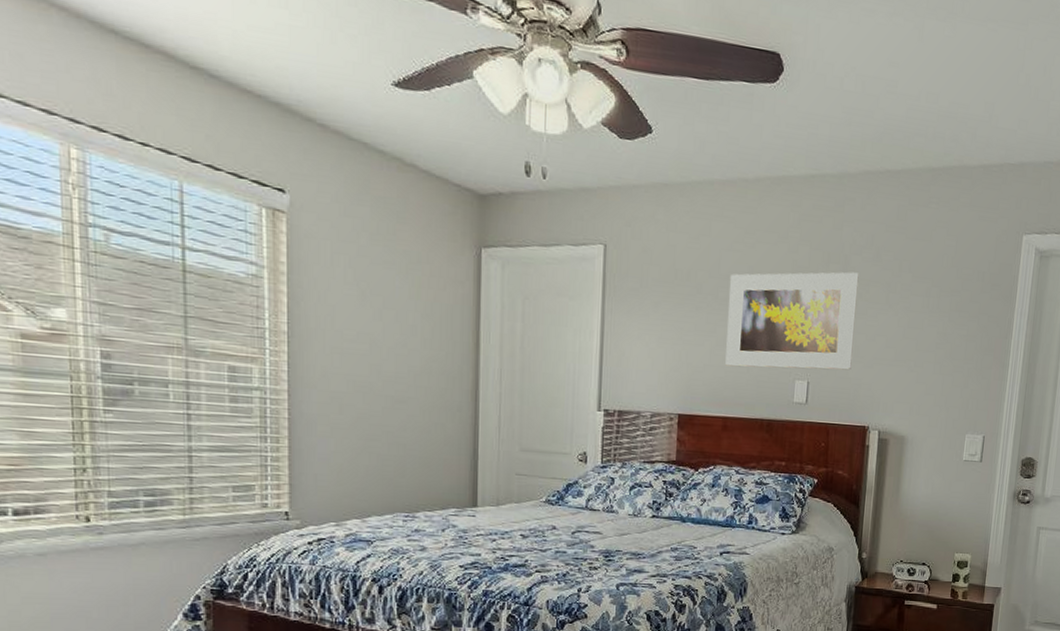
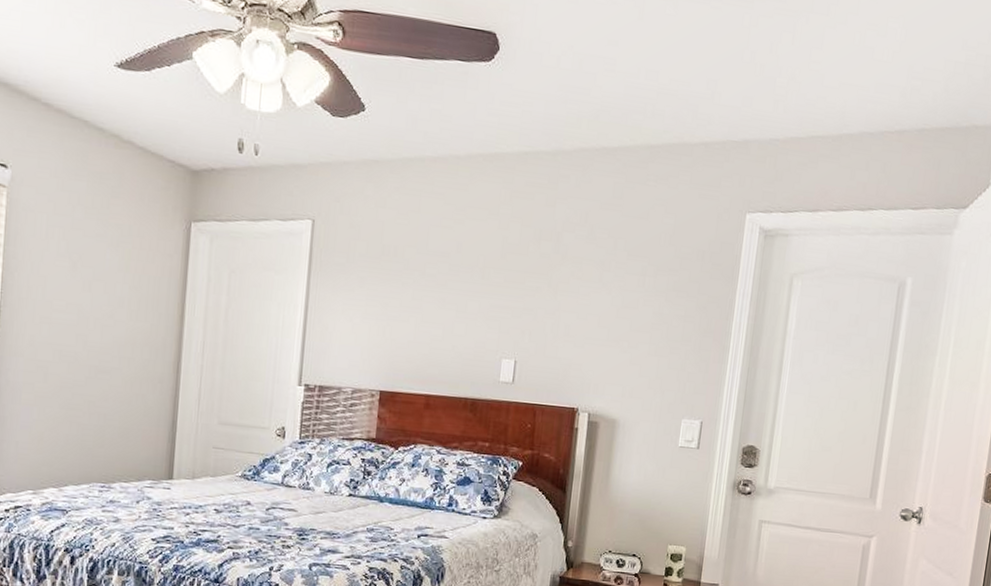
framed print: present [725,272,859,370] -> none [430,249,572,350]

